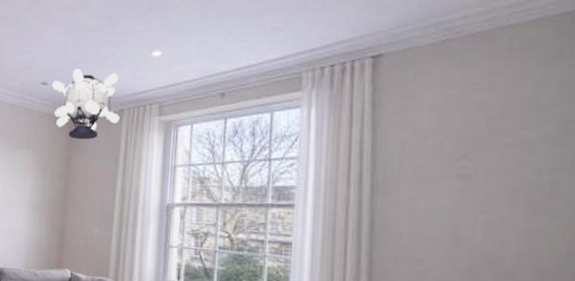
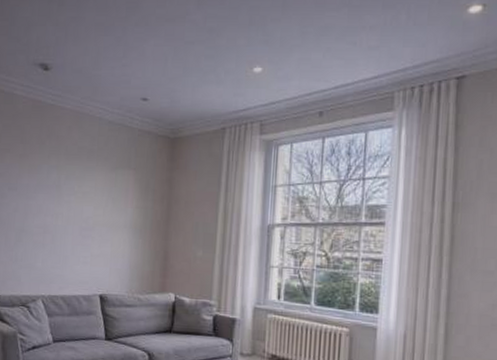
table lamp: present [52,69,120,140] -> none [152,84,222,160]

